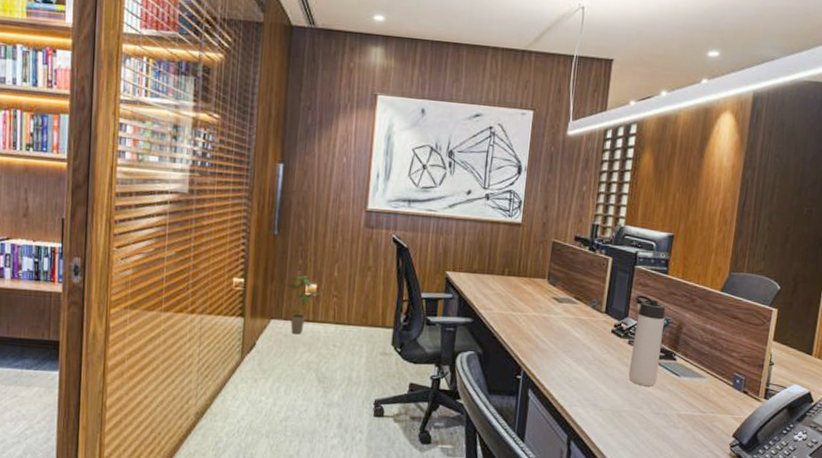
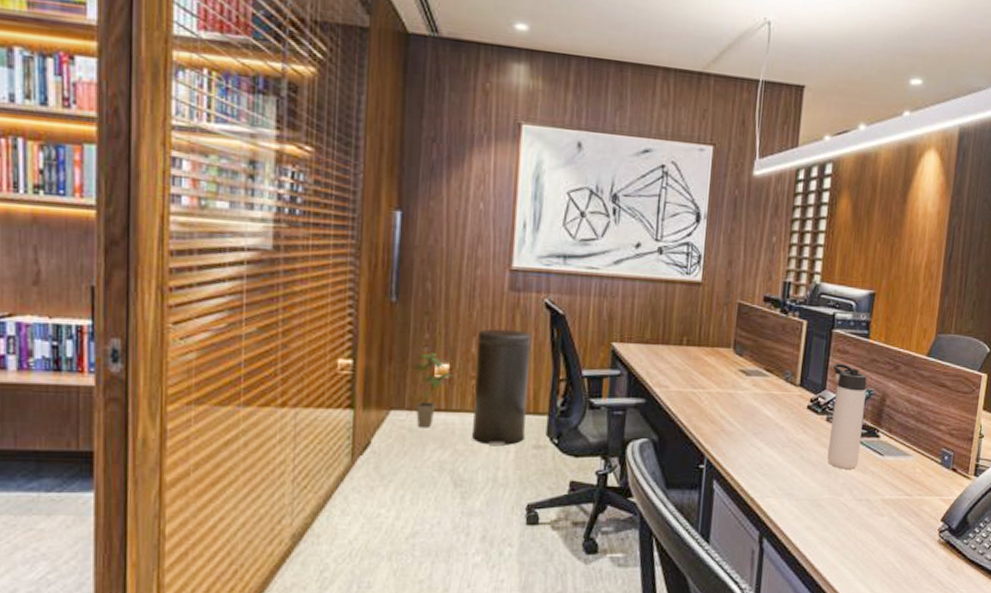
pedal bin: none [333,257,382,351] -> present [473,328,532,445]

